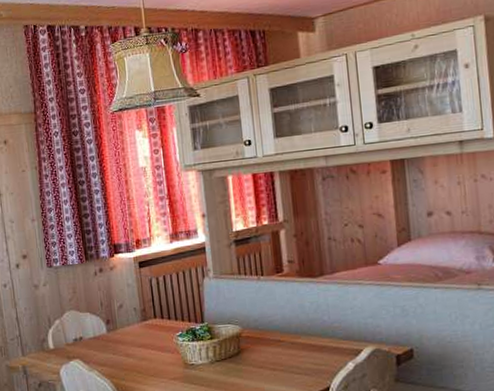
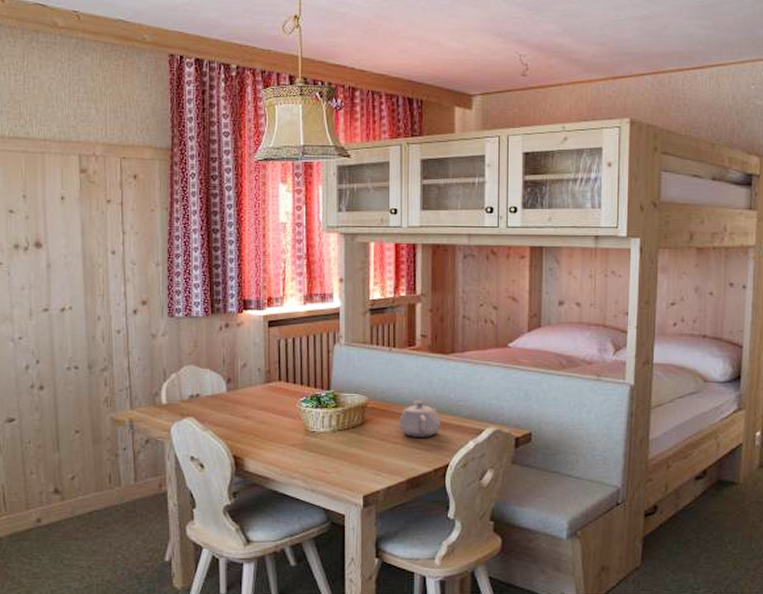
teapot: none [274,325,318,363] -> present [398,400,441,437]

